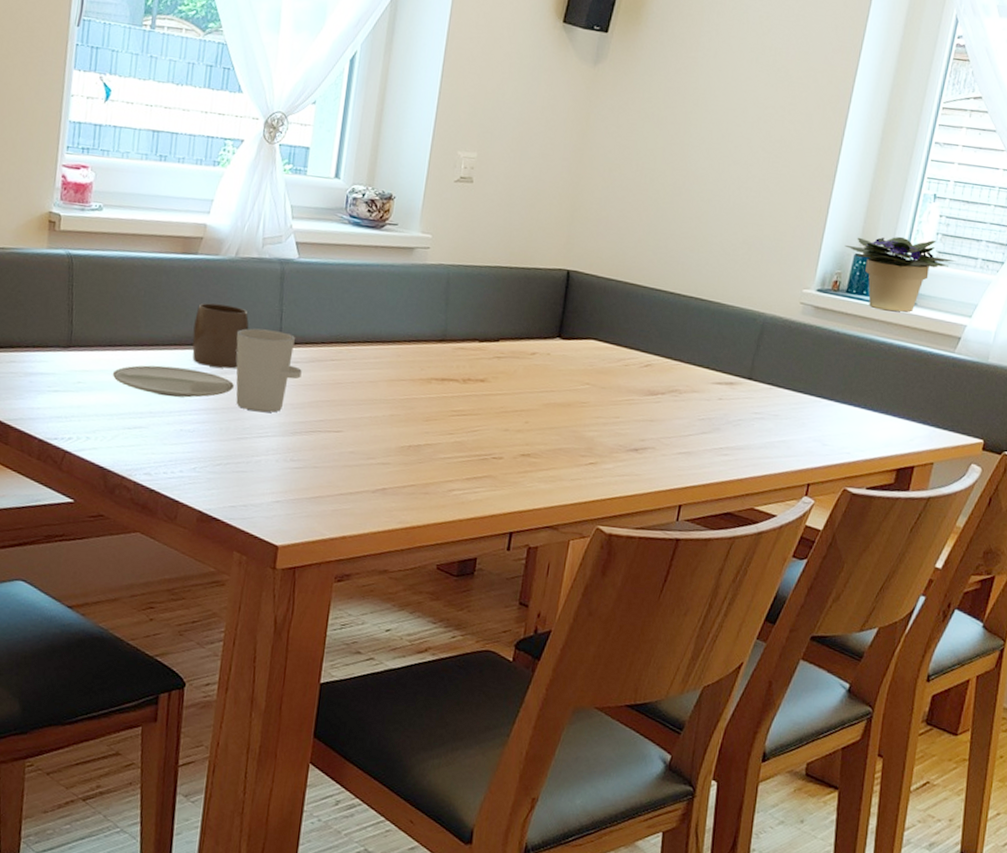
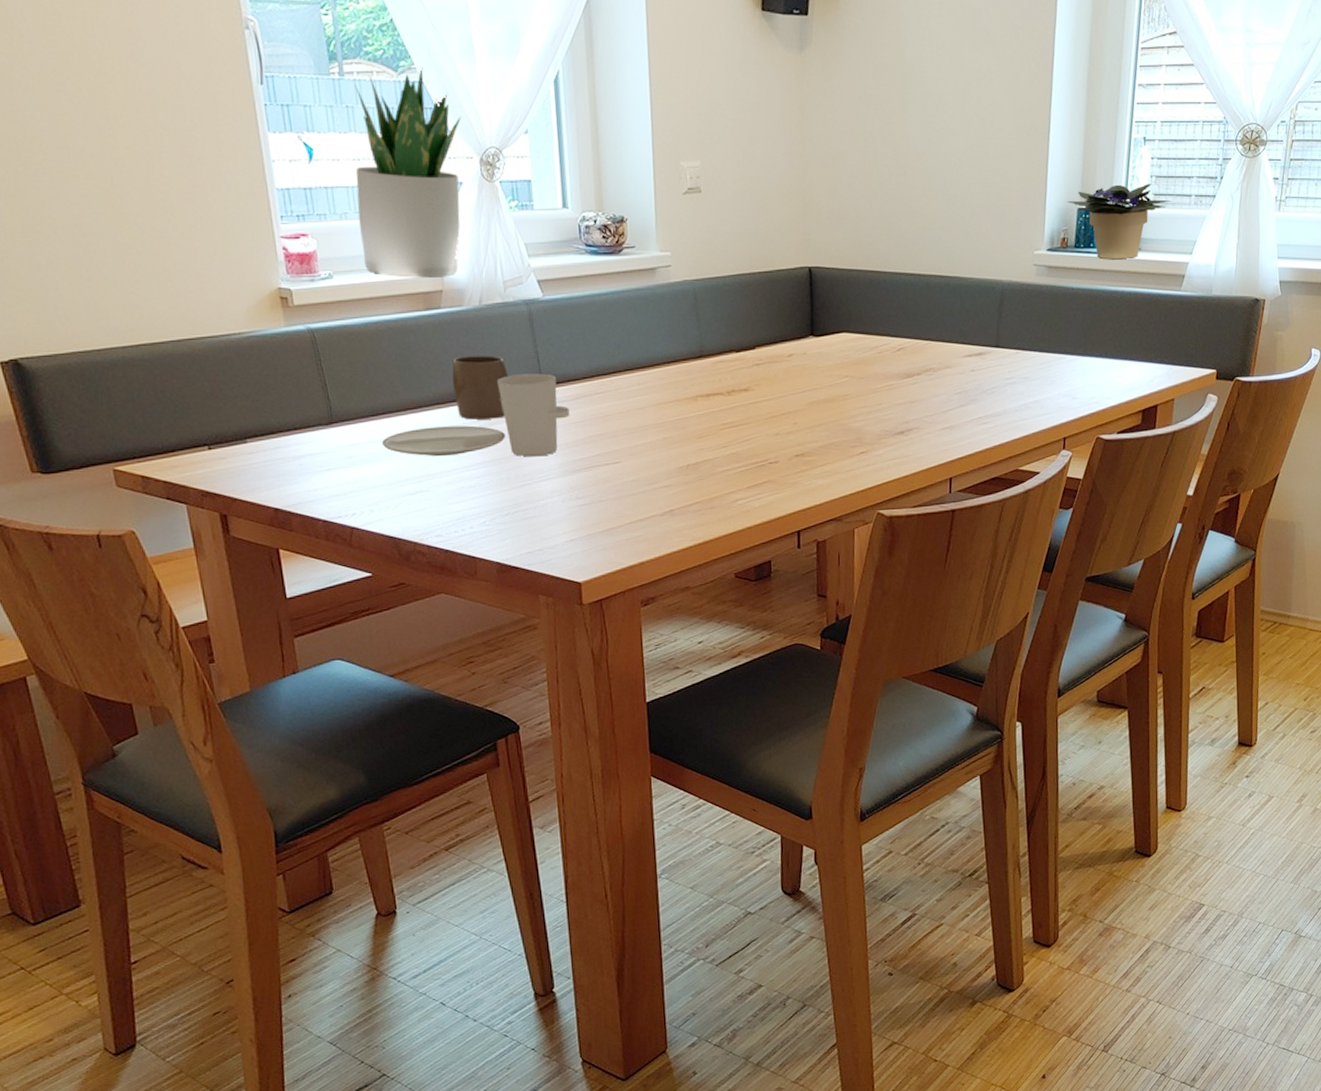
planter: none [135,31,256,226] -> present [355,67,462,278]

